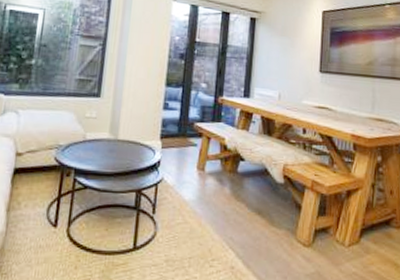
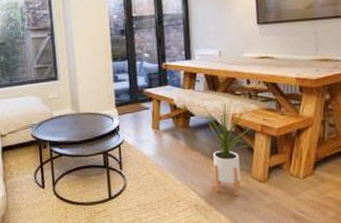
house plant: none [246,144,305,260] -> present [199,97,254,195]

